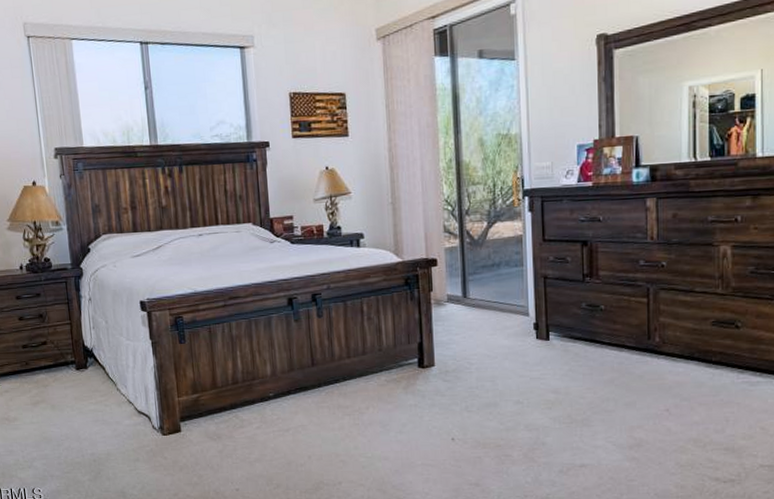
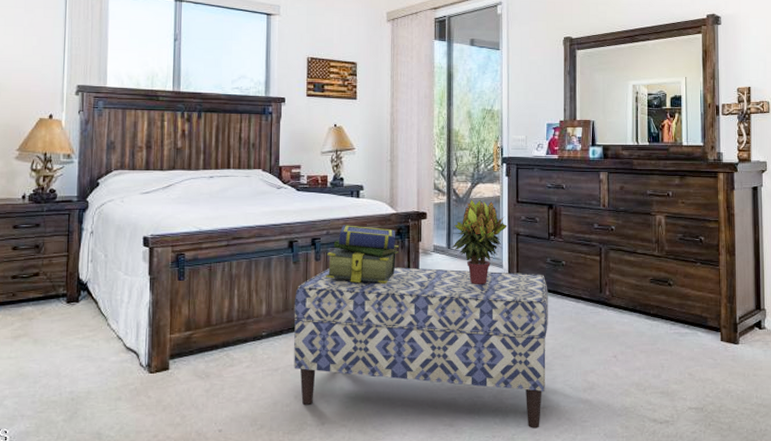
bench: none [299,320,585,488] -> present [294,267,548,428]
stack of books: none [330,277,409,339] -> present [326,225,400,283]
potted plant: none [468,240,533,337] -> present [452,199,507,285]

